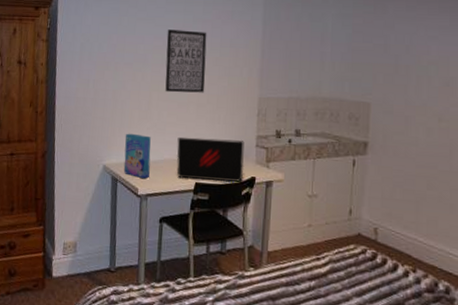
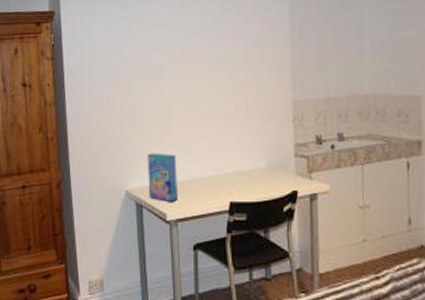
wall art: present [165,29,207,93] -> none [183,33,232,104]
laptop: present [176,137,245,182] -> none [205,151,284,199]

